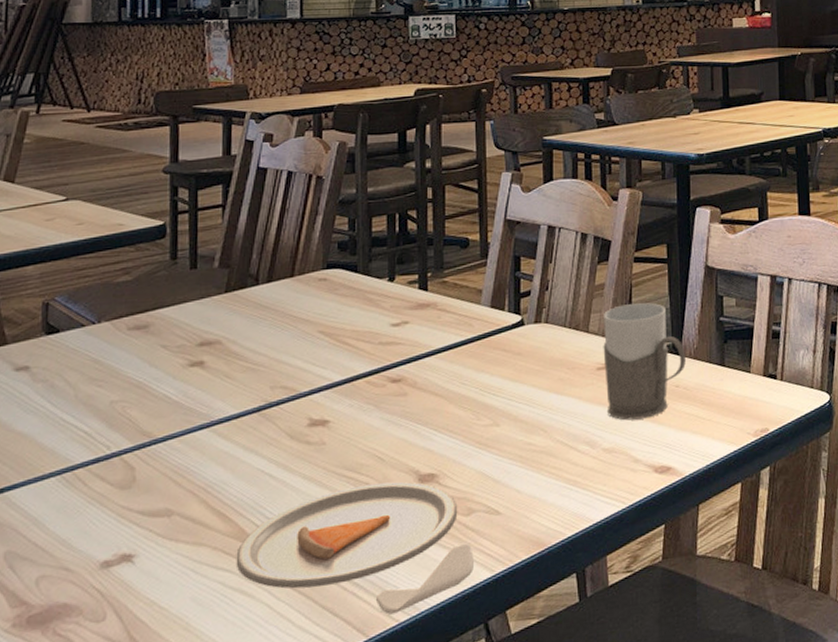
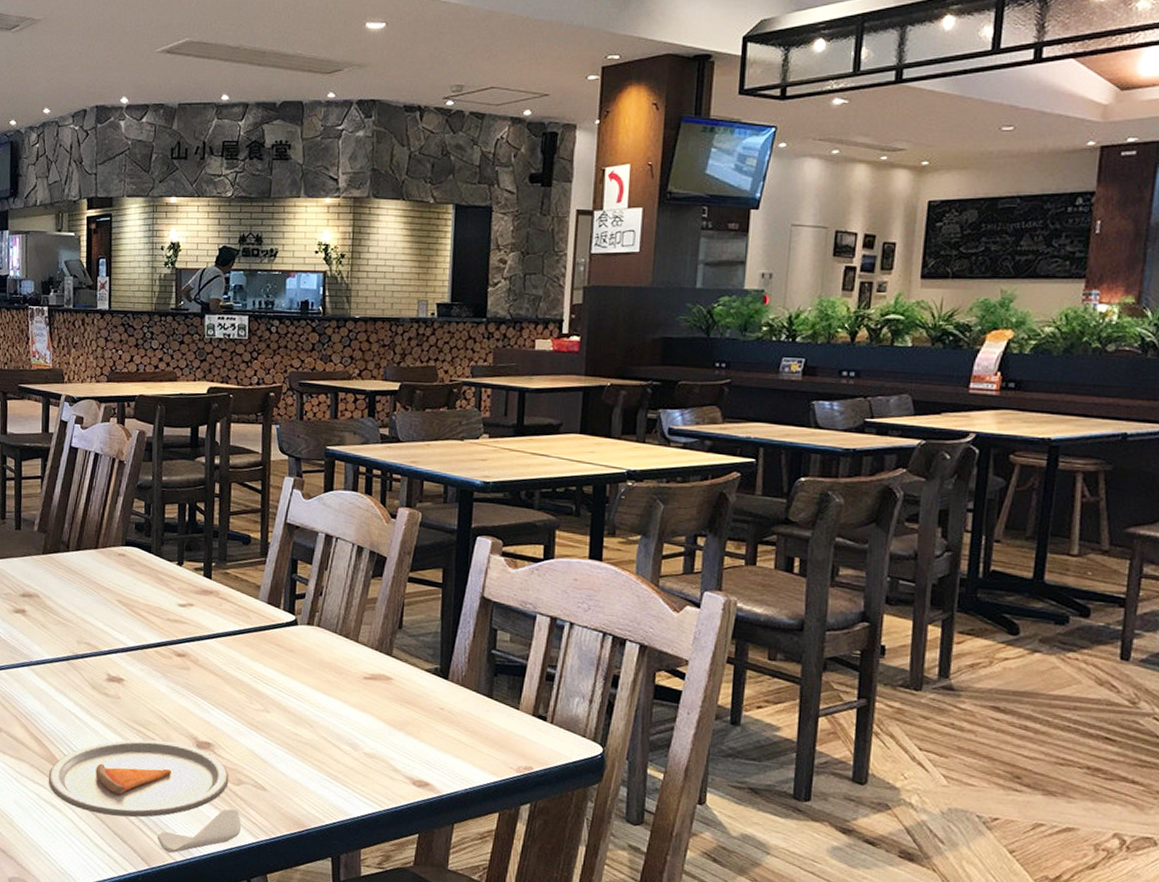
mug: present [603,303,686,421] -> none [371,621,453,734]

